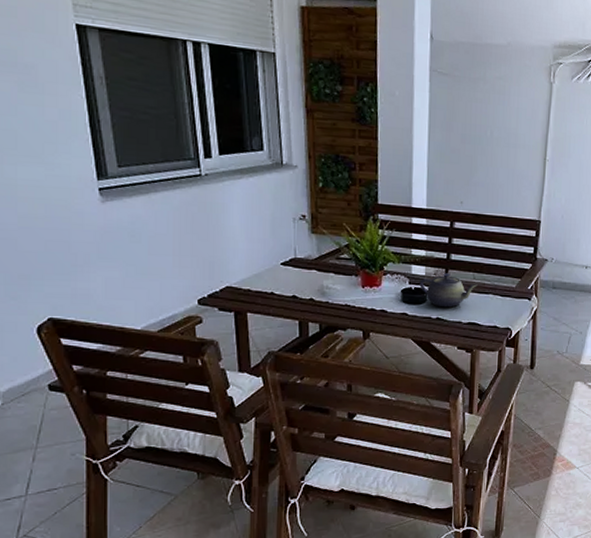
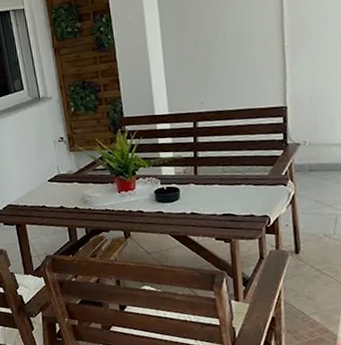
teapot: present [419,273,478,308] -> none [170,170,228,203]

